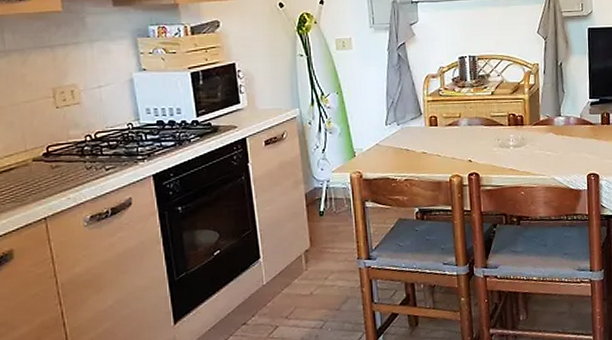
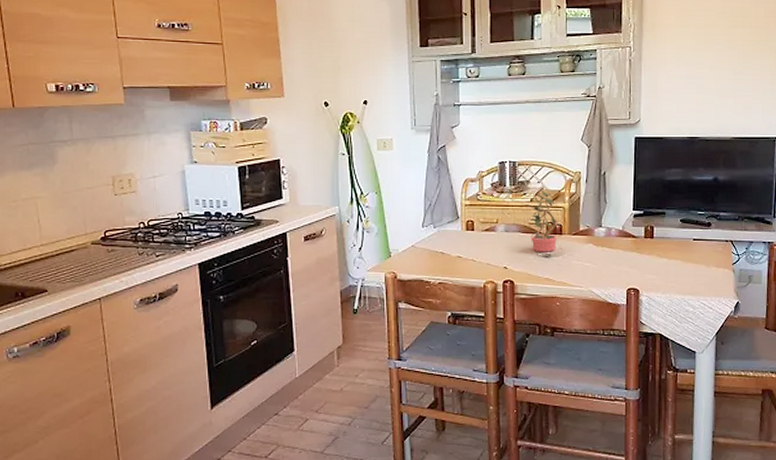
potted plant: none [484,83,524,148] -> present [523,190,563,257]

